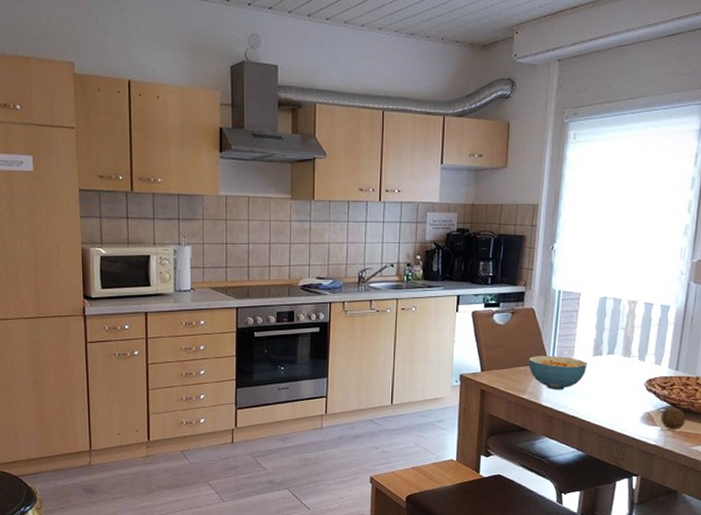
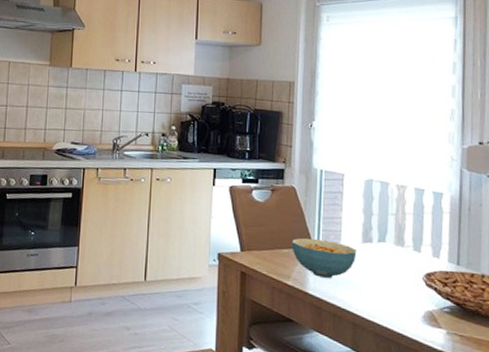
fruit: present [660,407,686,430] -> none [445,307,475,335]

